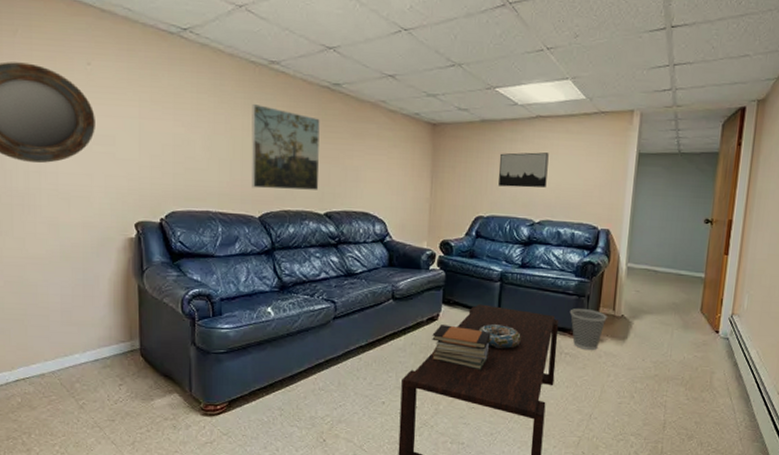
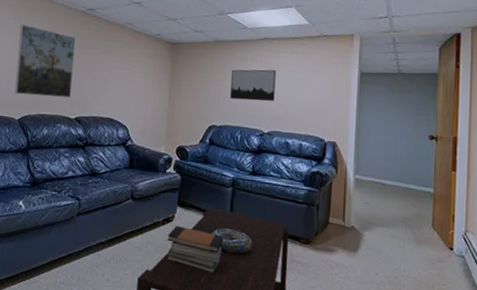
wastebasket: present [569,308,607,351] -> none [299,217,337,261]

